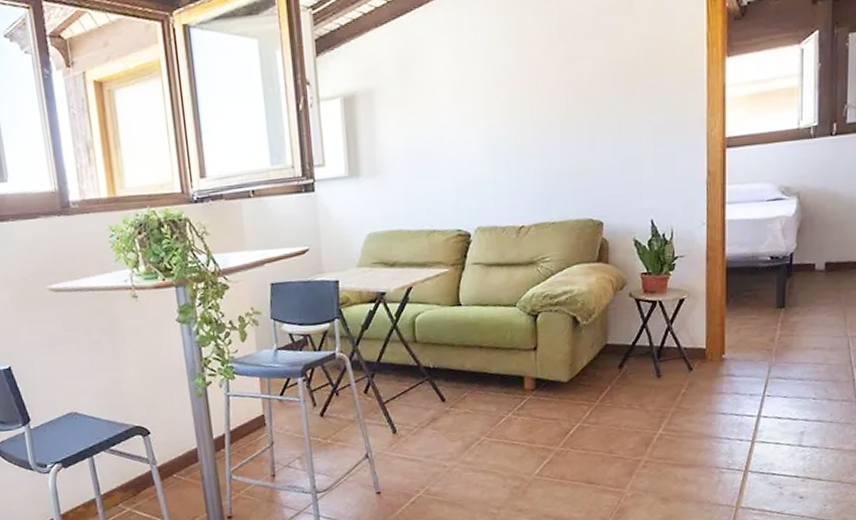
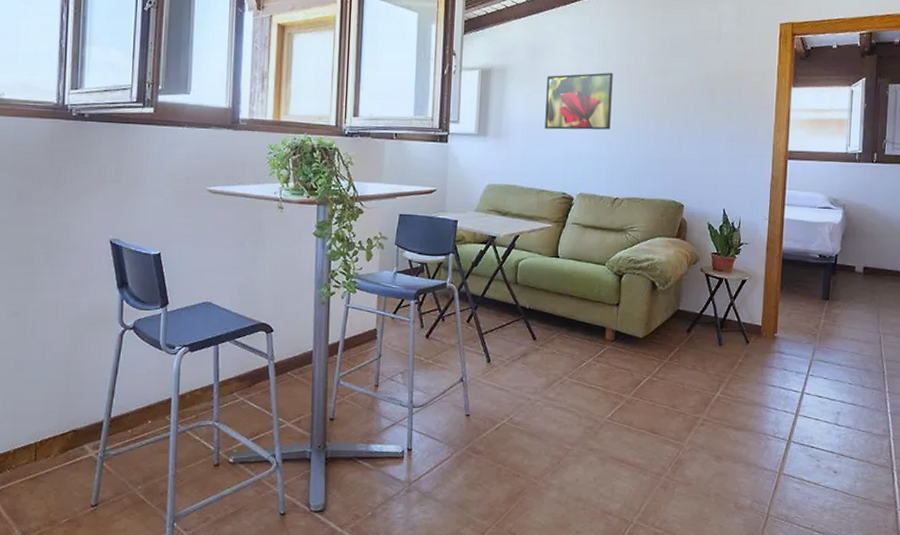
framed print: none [423,76,506,157] -> present [545,72,613,130]

